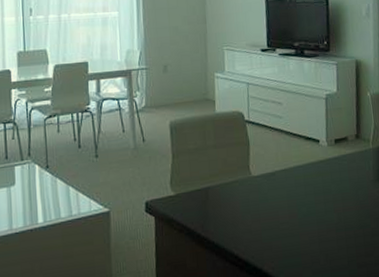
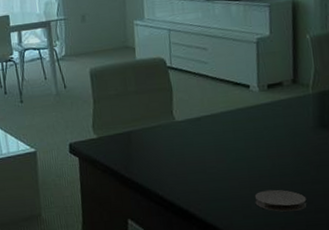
coaster: none [323,243,368,266] -> present [254,189,307,212]

